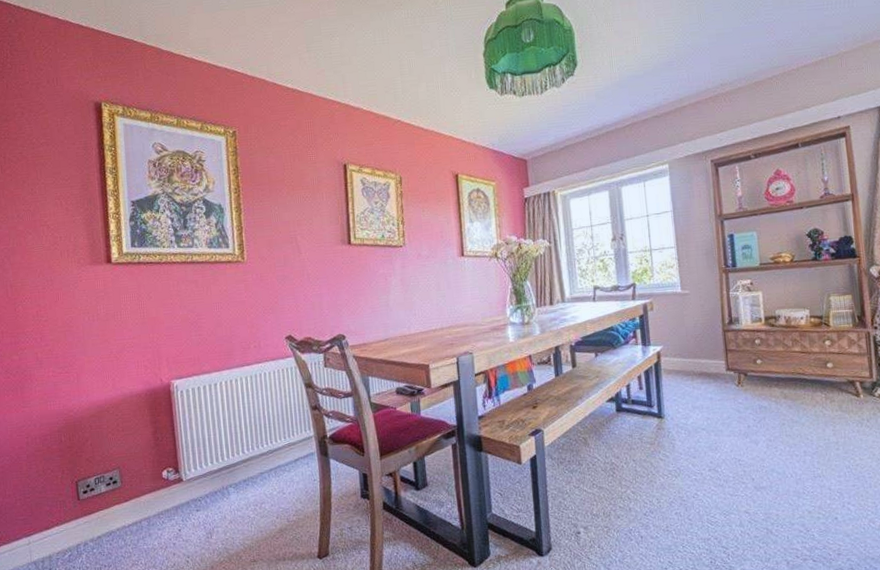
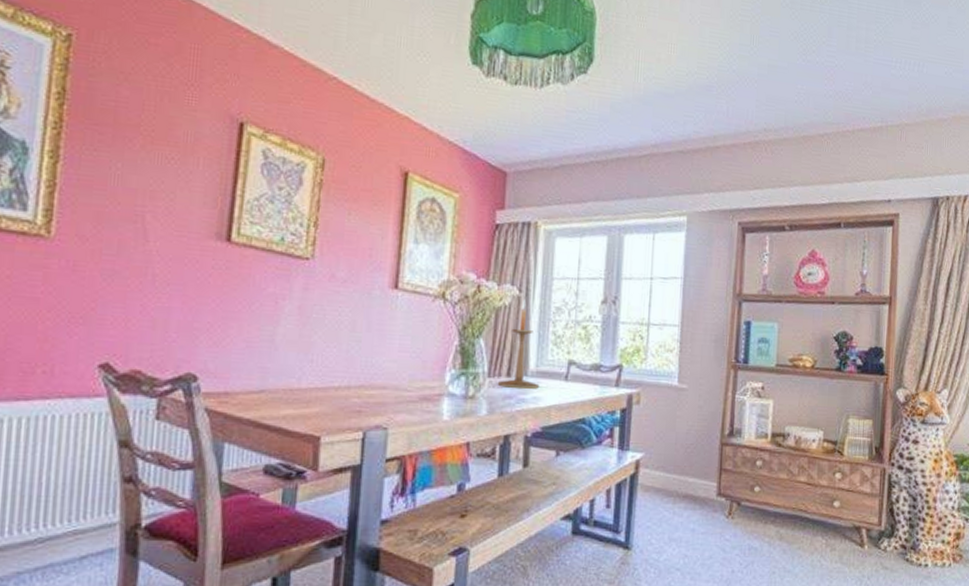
candlestick: none [545,248,575,314] -> present [498,300,540,390]

